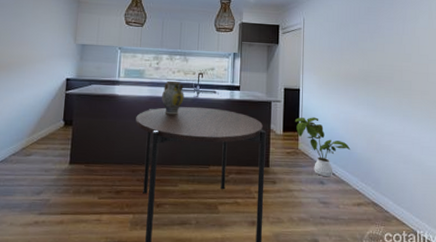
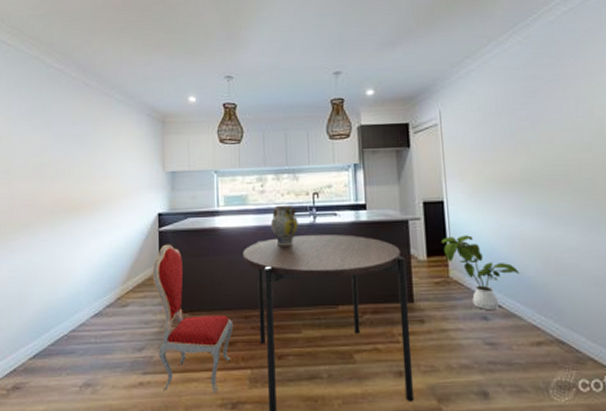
dining chair: none [54,105,122,234] -> present [152,244,234,394]

